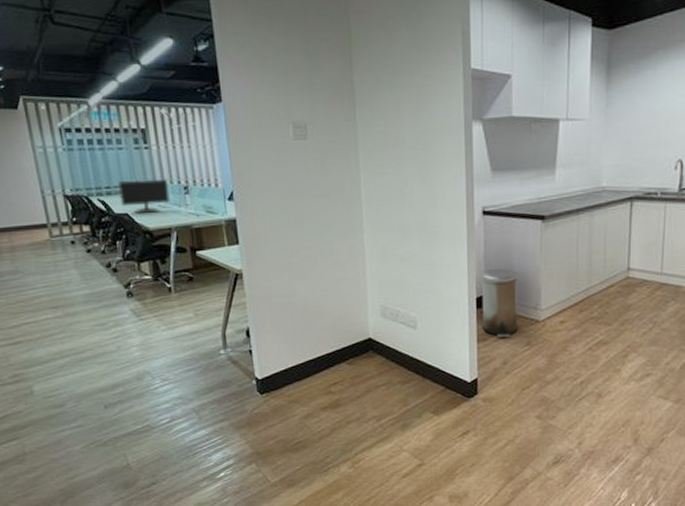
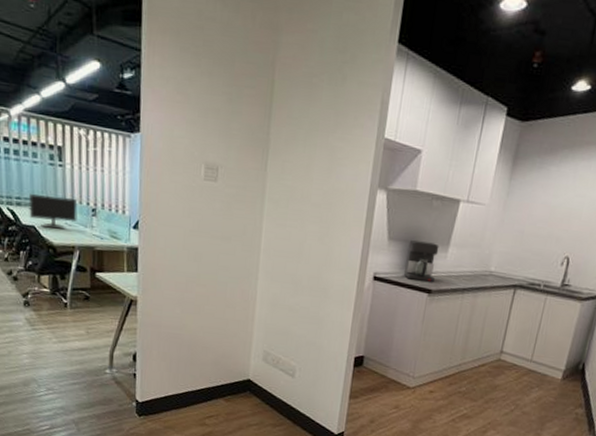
pedal bin: present [481,269,518,337] -> none [356,332,398,398]
coffee maker: none [513,167,546,210] -> present [404,240,440,283]

